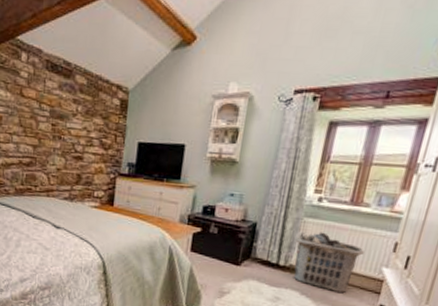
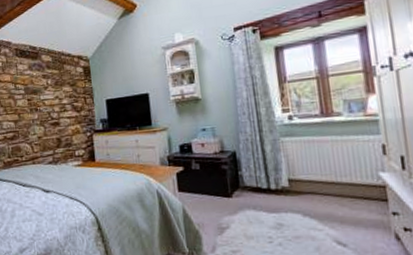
clothes hamper: present [294,232,364,294] -> none [277,148,354,208]

